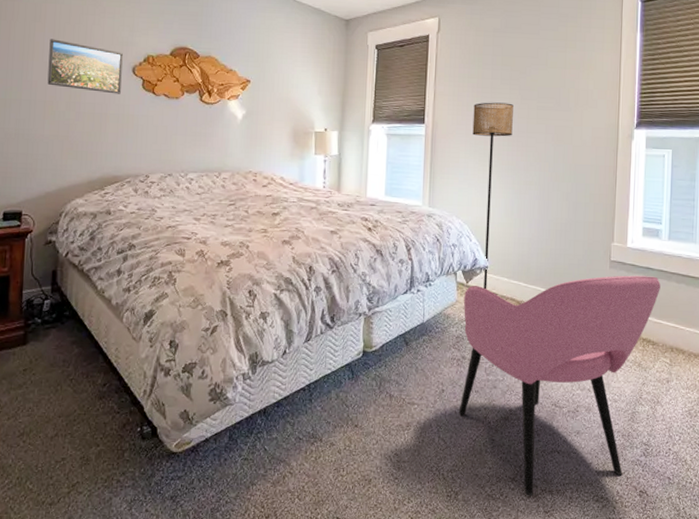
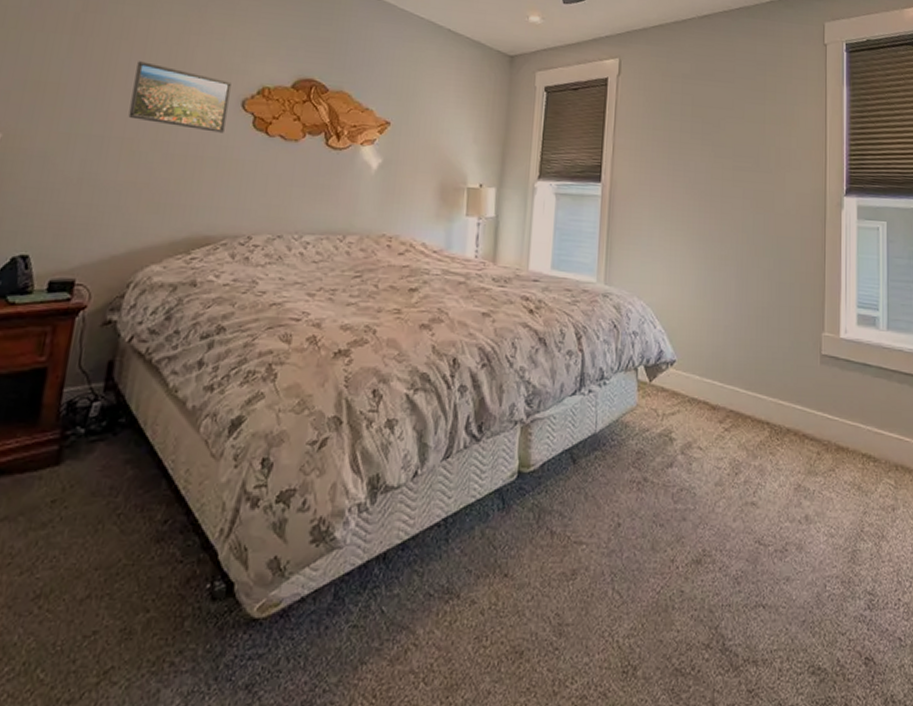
armchair: present [458,275,660,496] -> none [638,373,880,669]
floor lamp: present [472,102,513,296] -> none [658,159,706,399]

